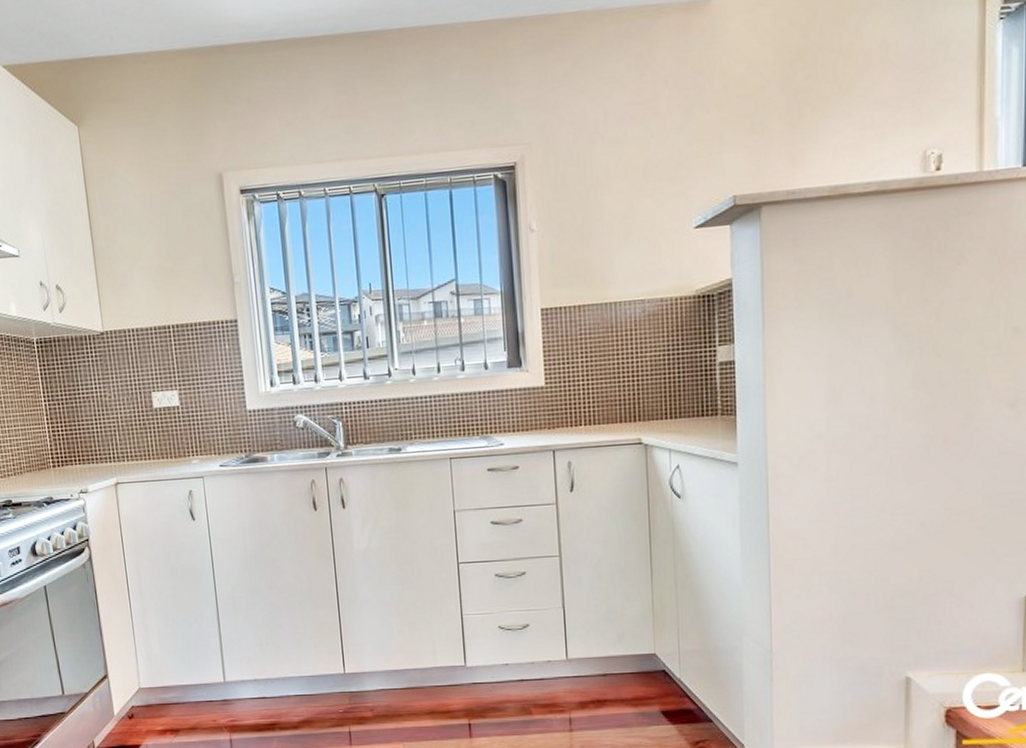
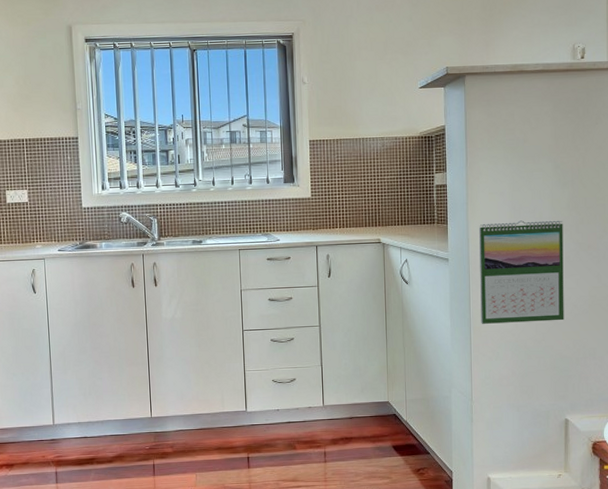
calendar: none [782,404,906,550] -> present [479,220,564,324]

